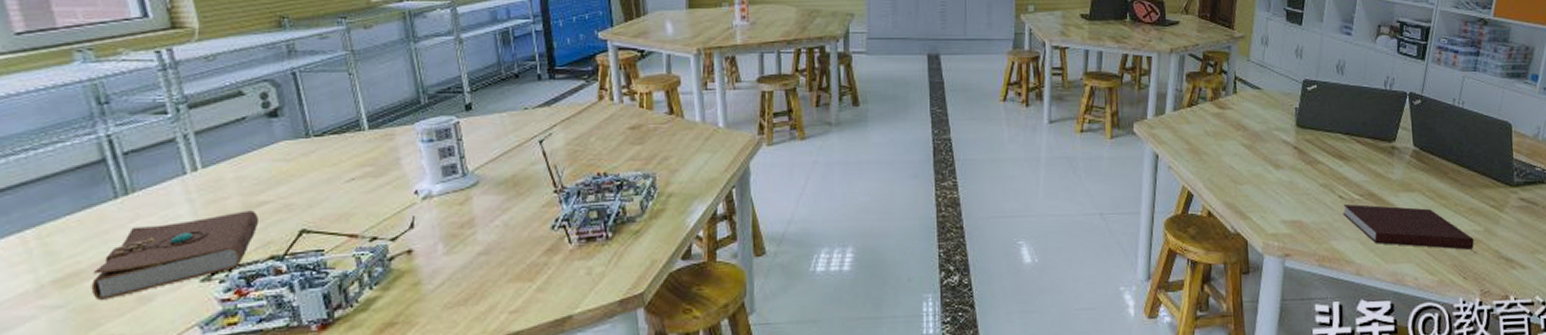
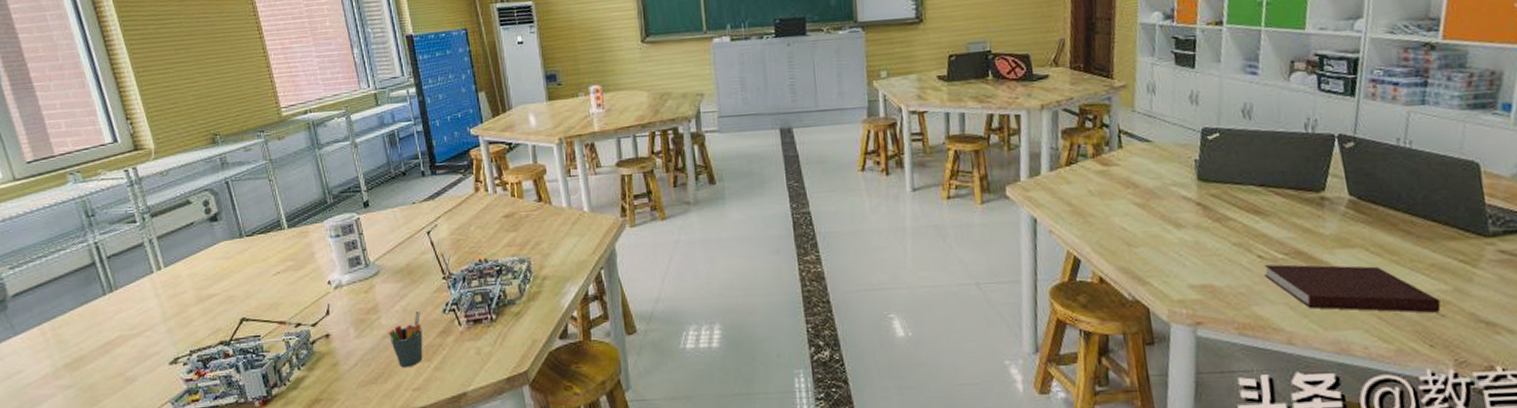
book: present [91,210,260,301] -> none [92,302,210,382]
pen holder: none [484,226,526,288] -> present [388,310,423,368]

